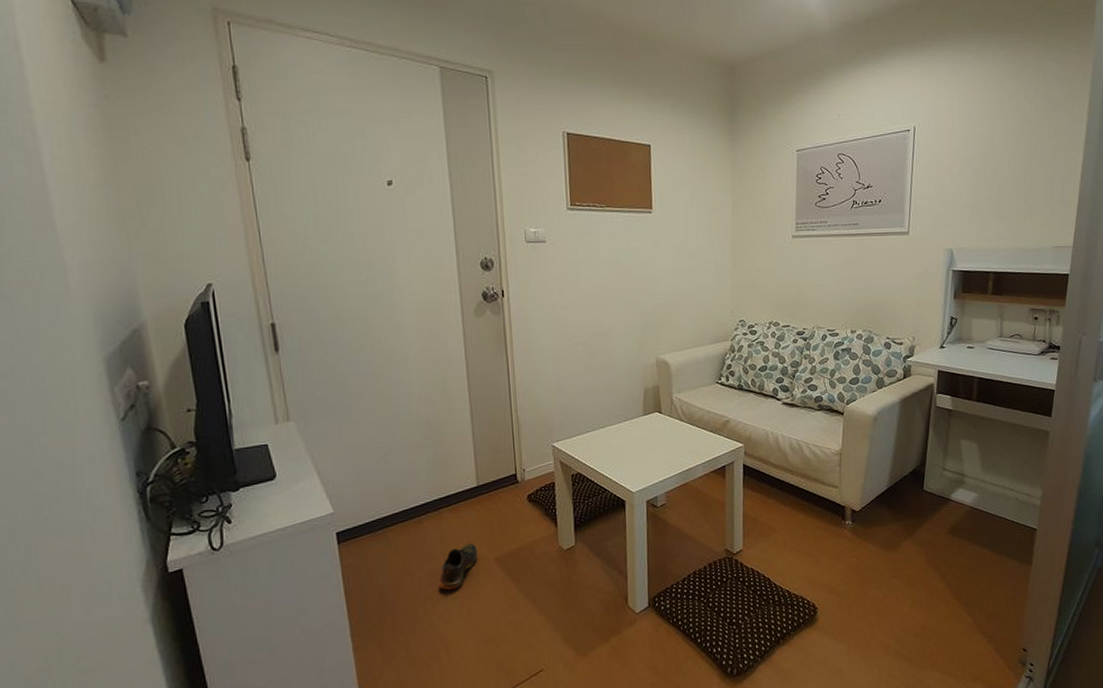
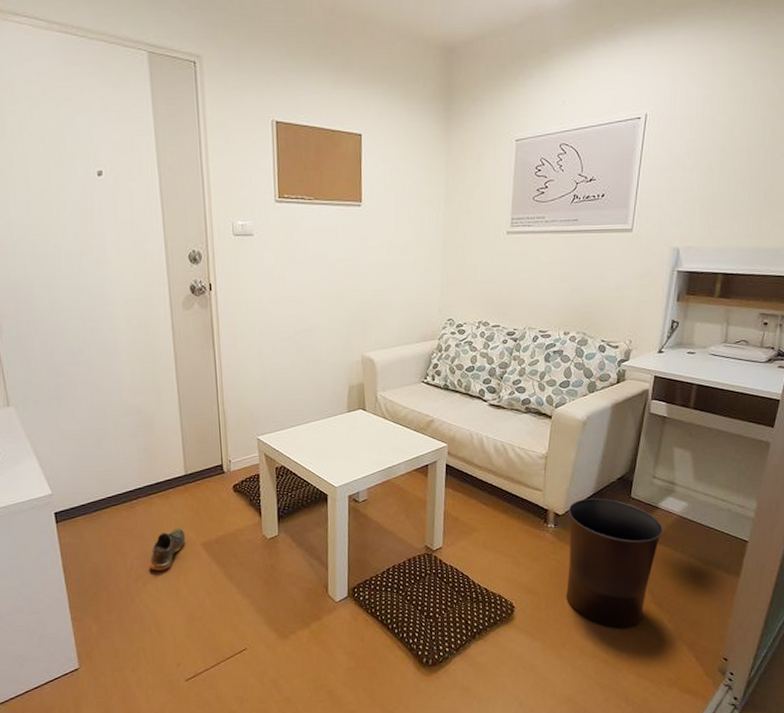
waste bin: none [864,492,956,625] -> present [566,498,663,629]

